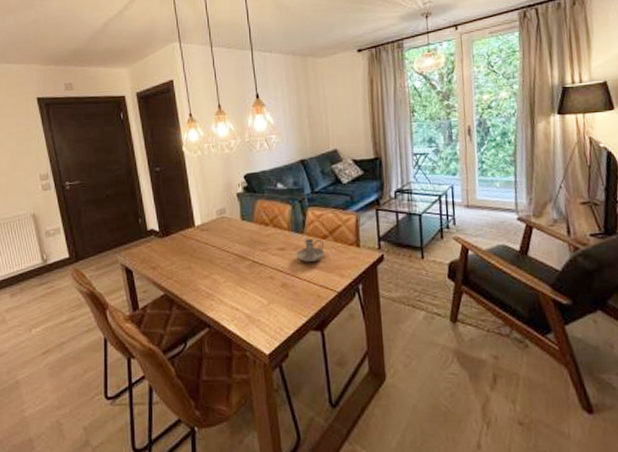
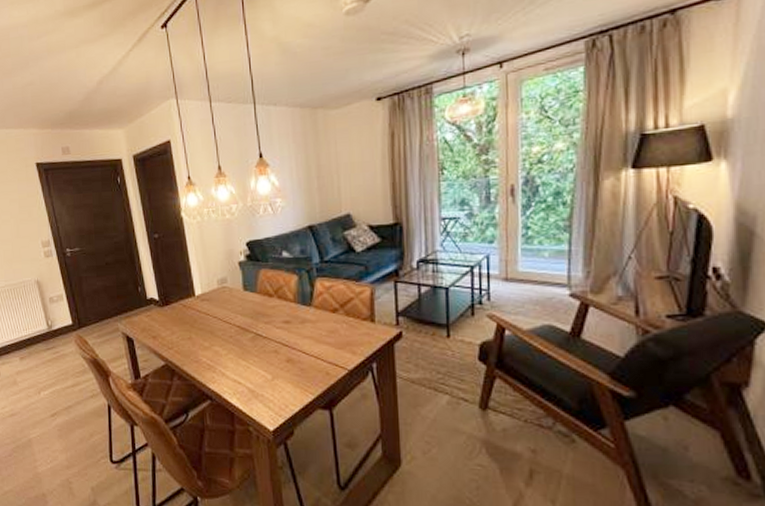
candle holder: present [296,239,325,262] -> none [303,312,335,336]

